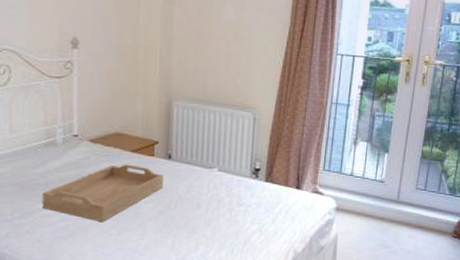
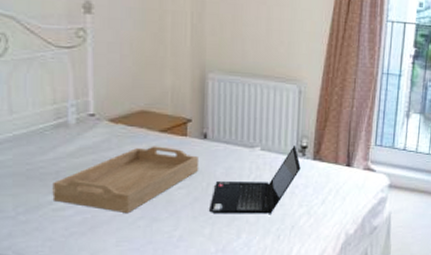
laptop computer: none [172,167,254,231] -> present [209,144,301,215]

